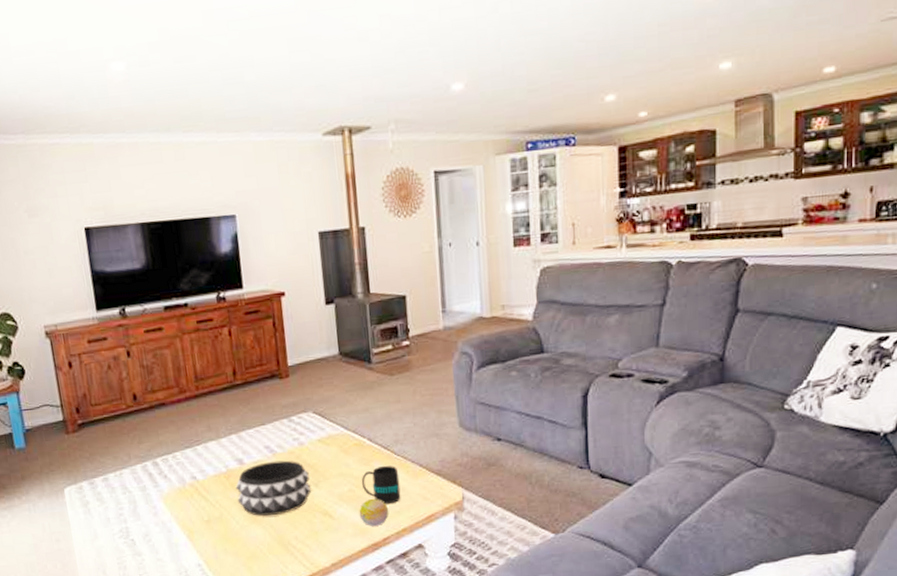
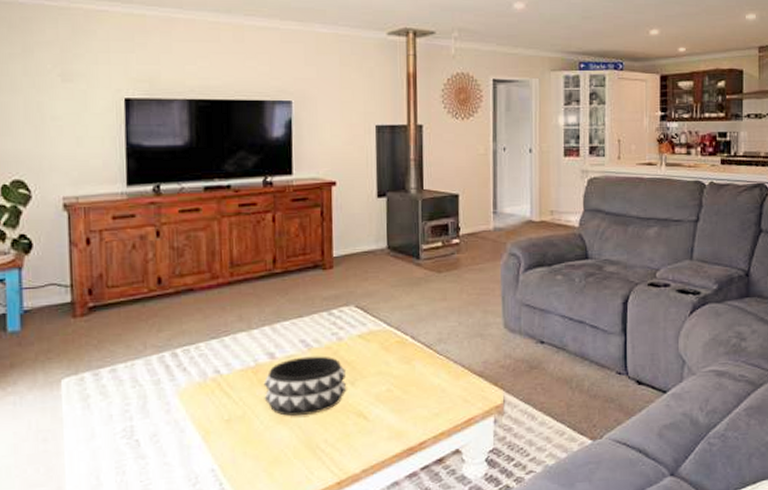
fruit: present [359,498,389,527] -> none [396,399,428,430]
mug: present [361,466,401,505] -> none [400,365,441,407]

